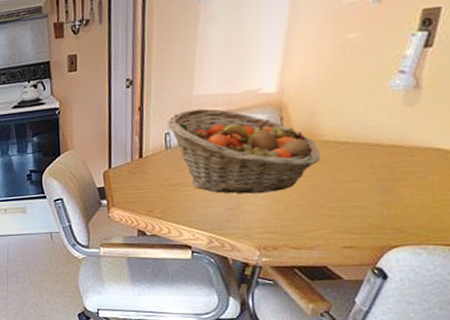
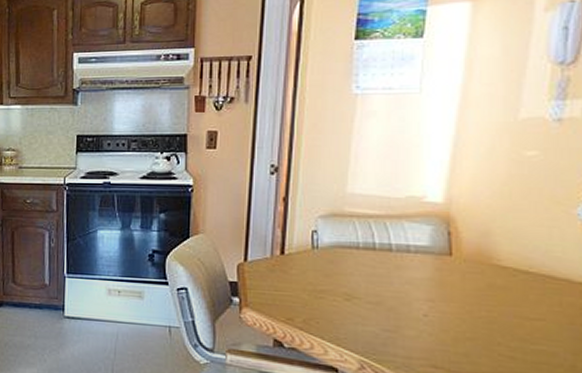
fruit basket: present [167,108,321,194] -> none [315,208,497,318]

